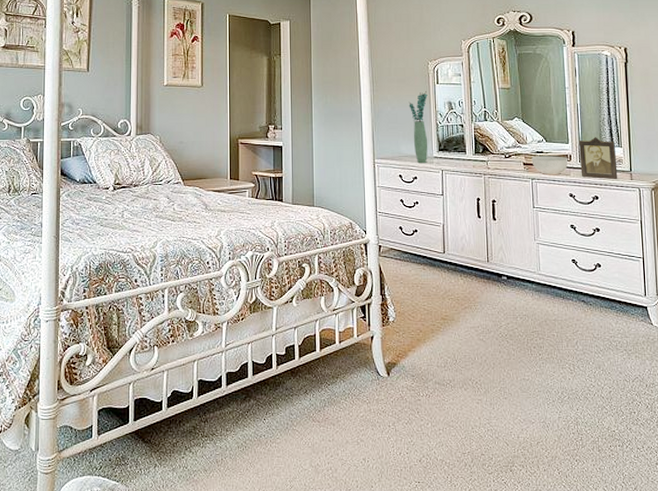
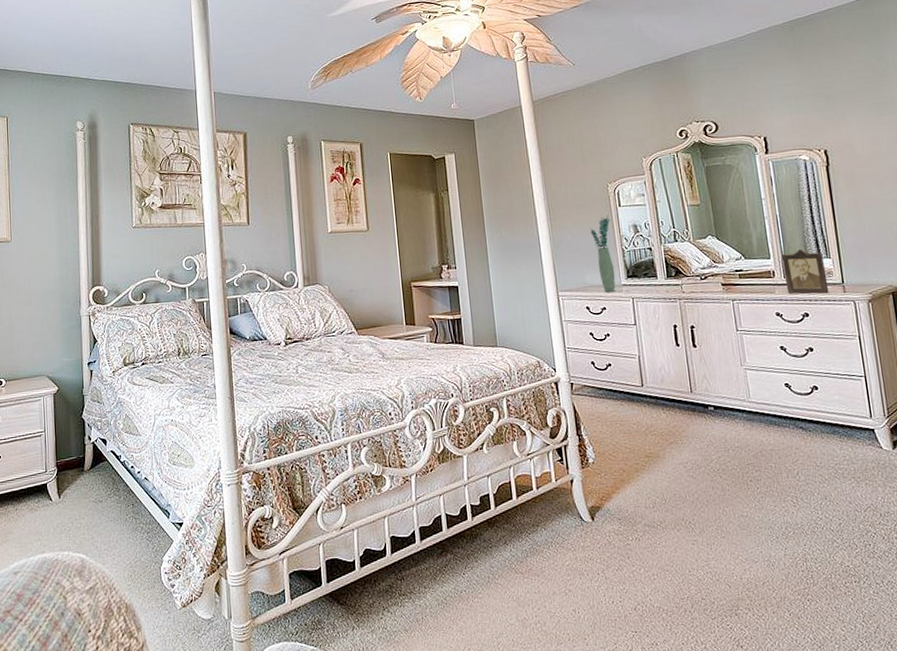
bowl: present [531,156,569,176] -> none [730,273,772,295]

